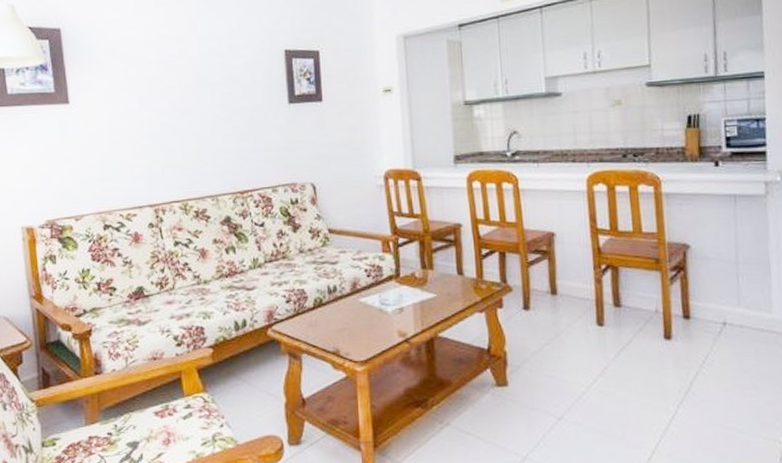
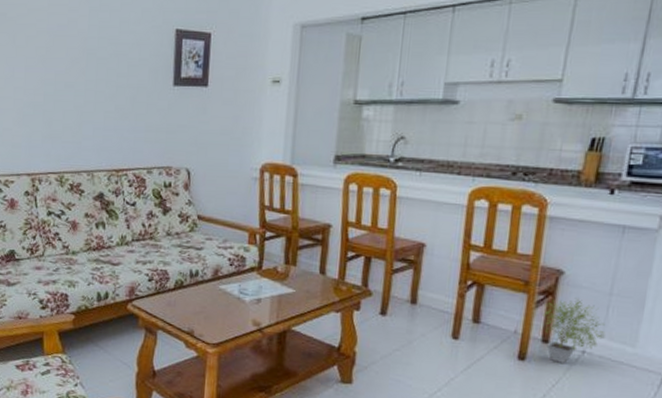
potted plant: none [677,270,741,339] -> present [541,298,605,364]

